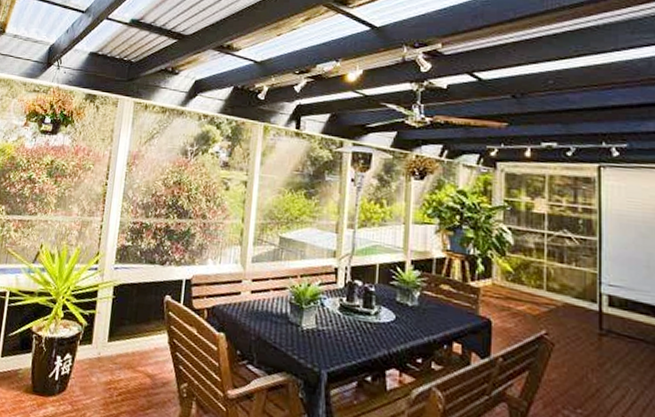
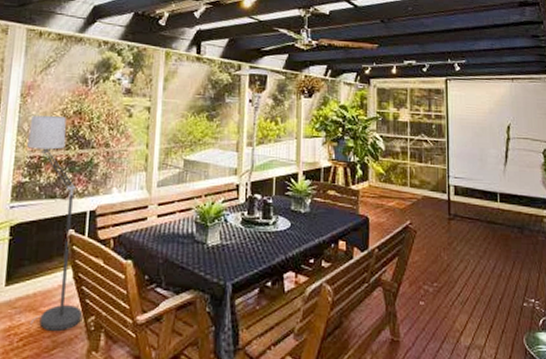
floor lamp: none [128,183,176,392] -> present [27,115,83,331]

